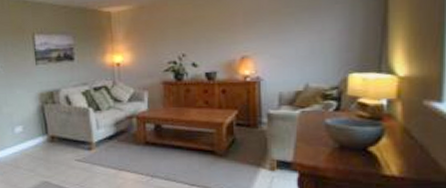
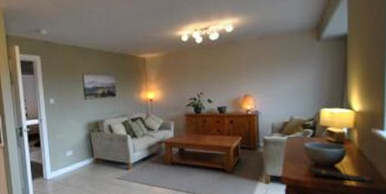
remote control: none [331,150,426,173] -> present [309,167,374,183]

